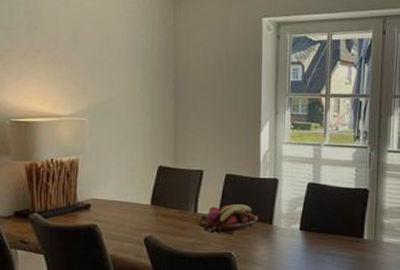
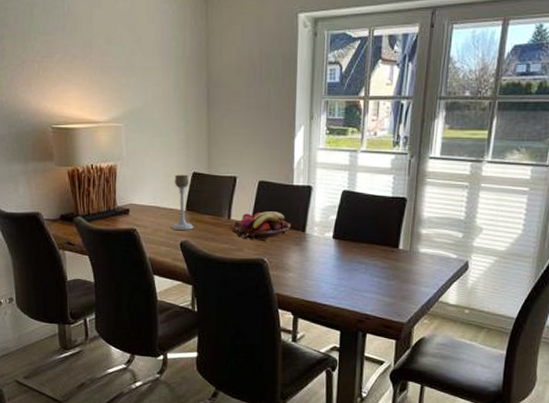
candle holder: none [135,168,159,226] -> present [171,174,194,231]

